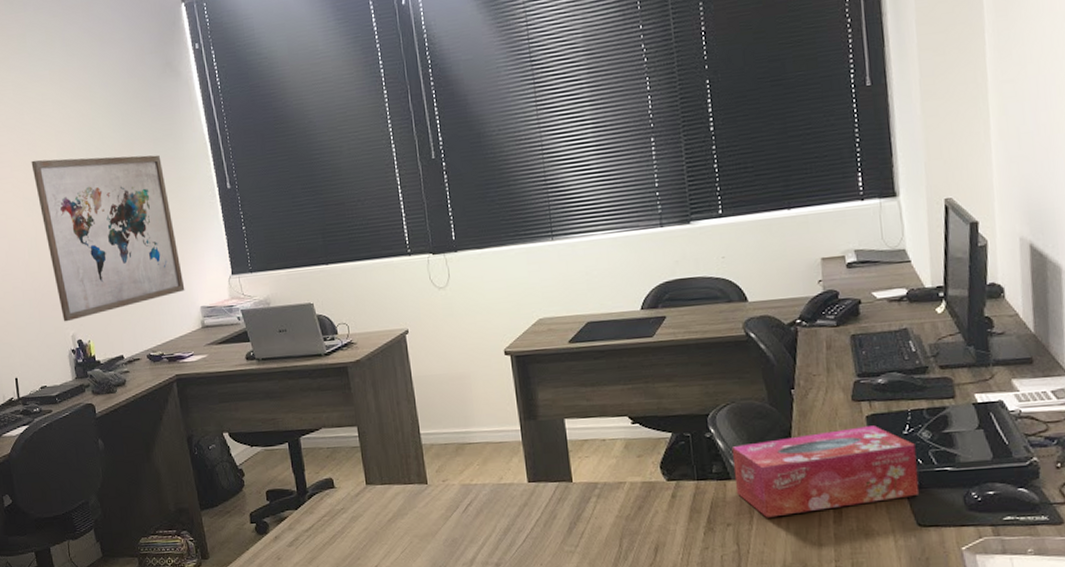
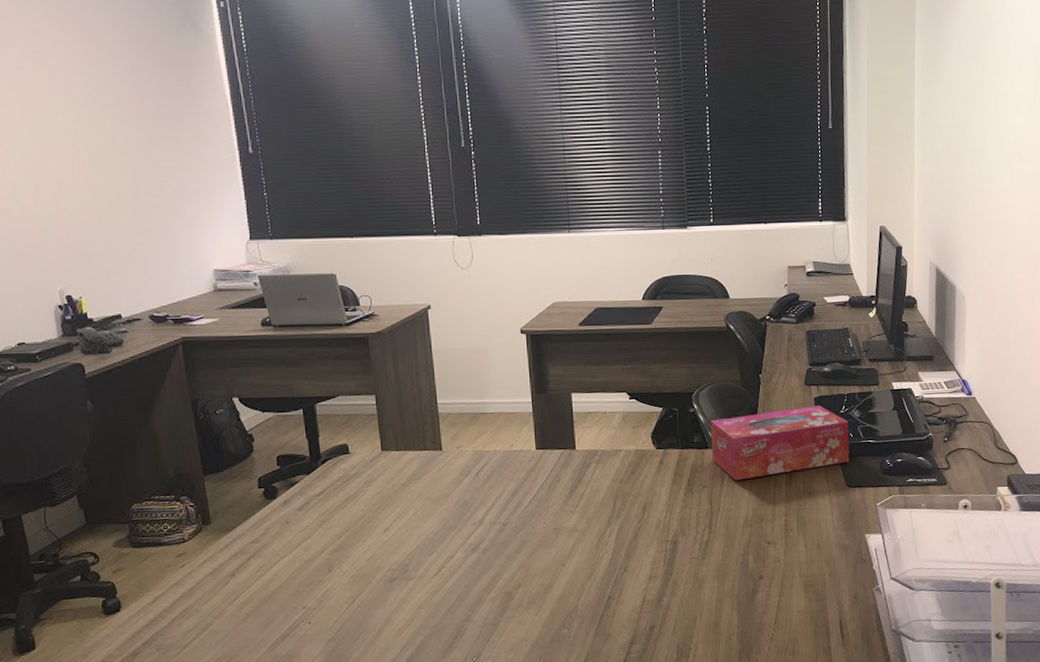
wall art: present [31,155,185,322] -> none [16,98,197,276]

